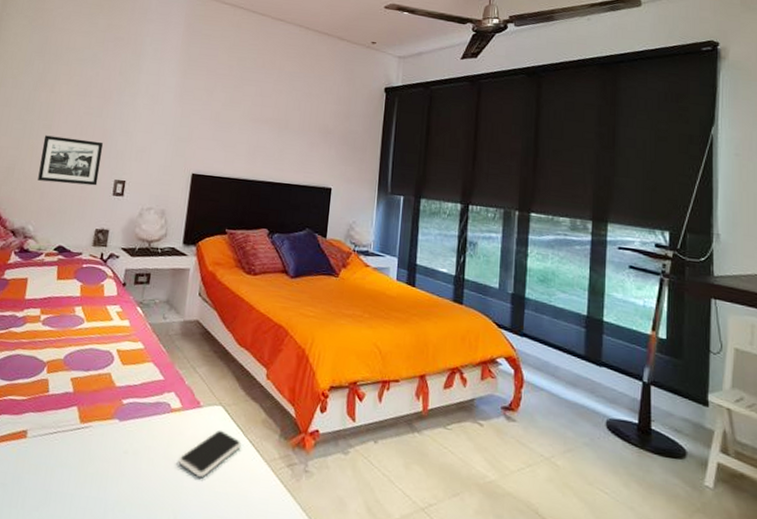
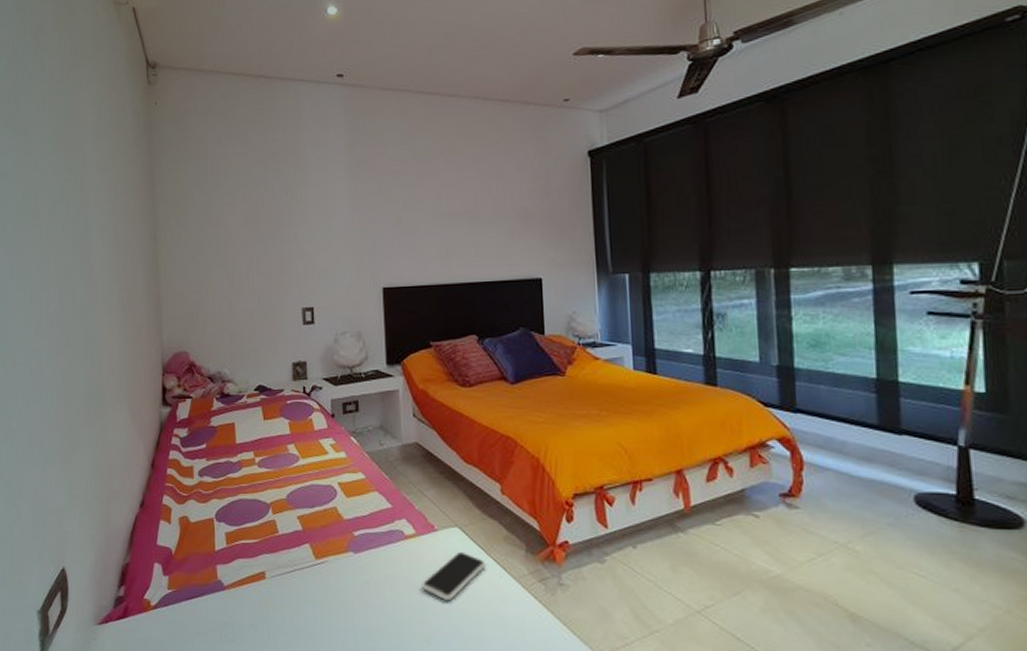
picture frame: present [38,135,103,186] -> none [221,270,285,321]

